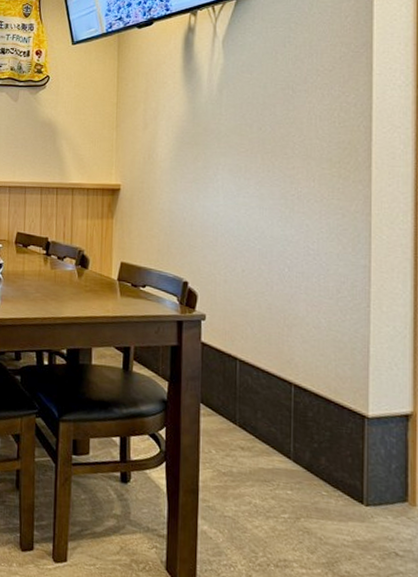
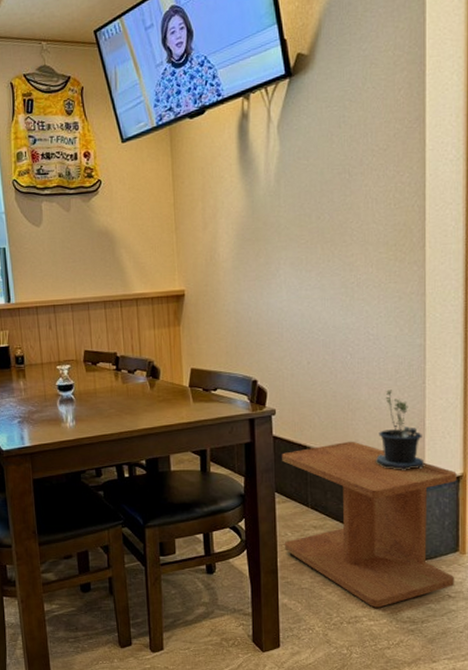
side table: none [207,358,405,554] -> present [282,441,457,608]
potted plant: none [312,309,369,400] -> present [375,390,425,470]

